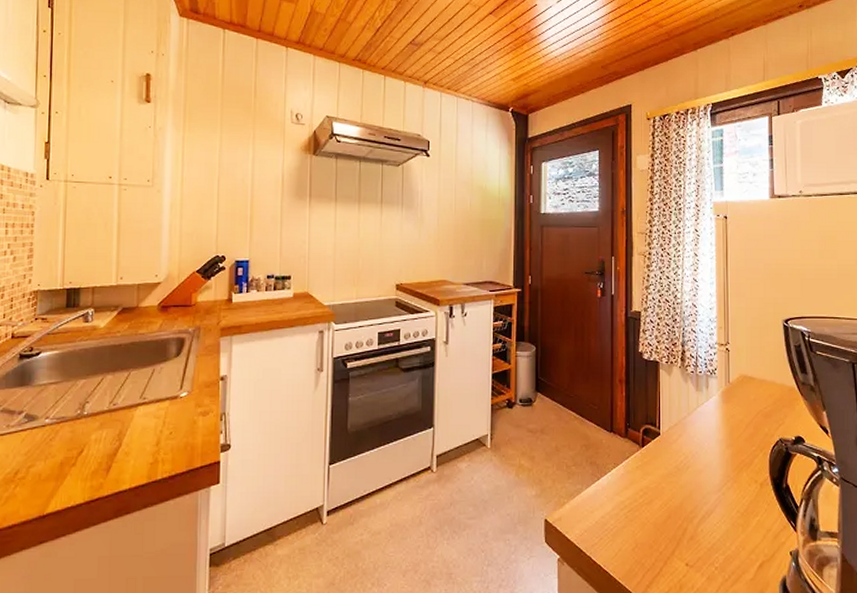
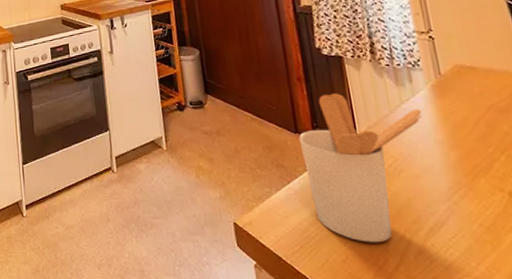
utensil holder: none [613,396,711,532] -> present [298,93,422,243]

